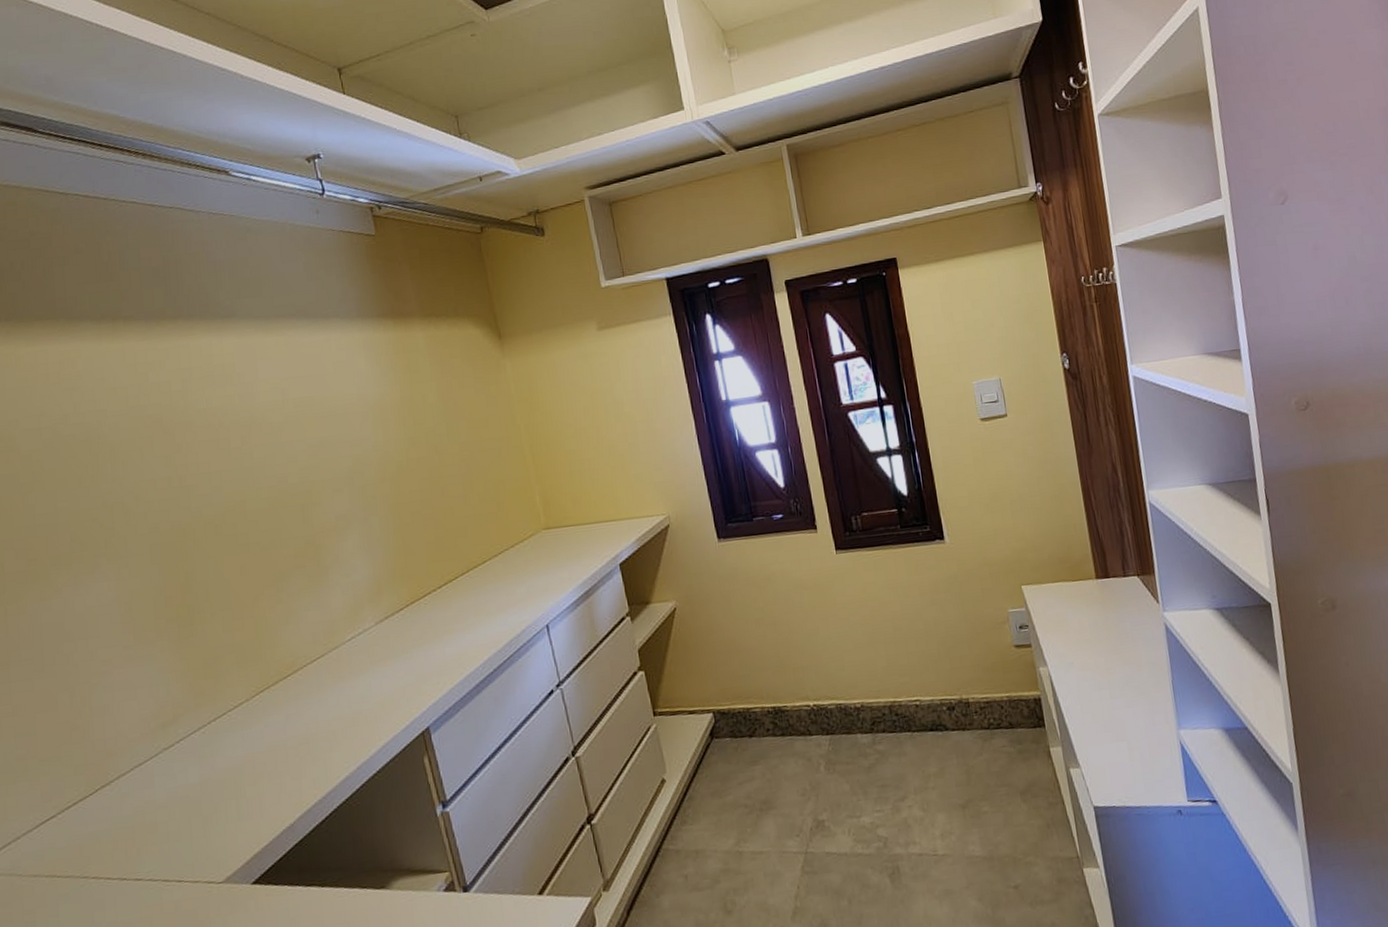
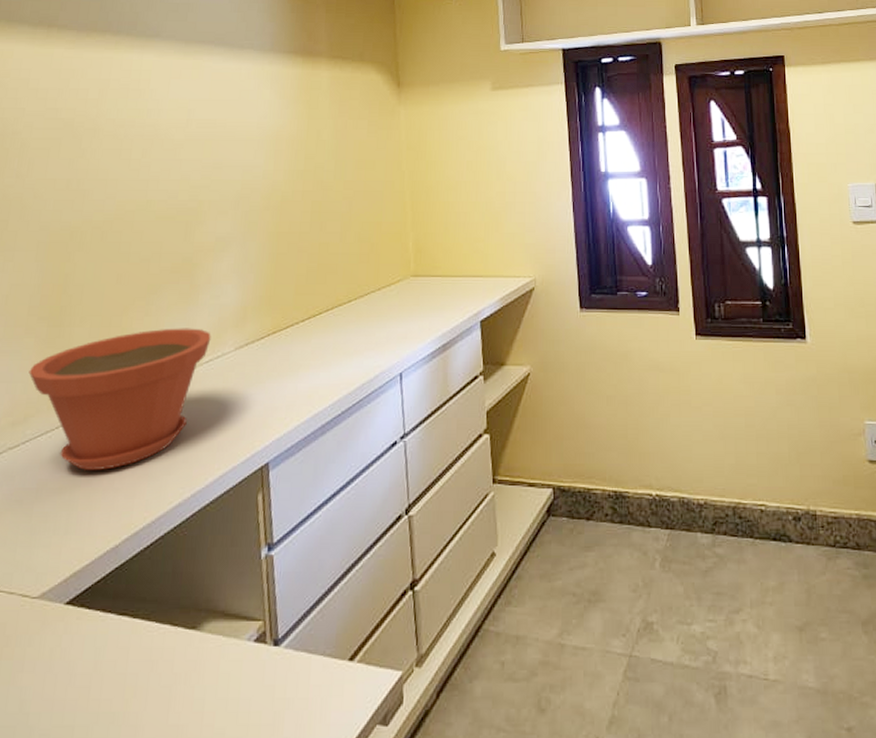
plant pot: none [168,609,349,759] -> present [28,328,211,470]

